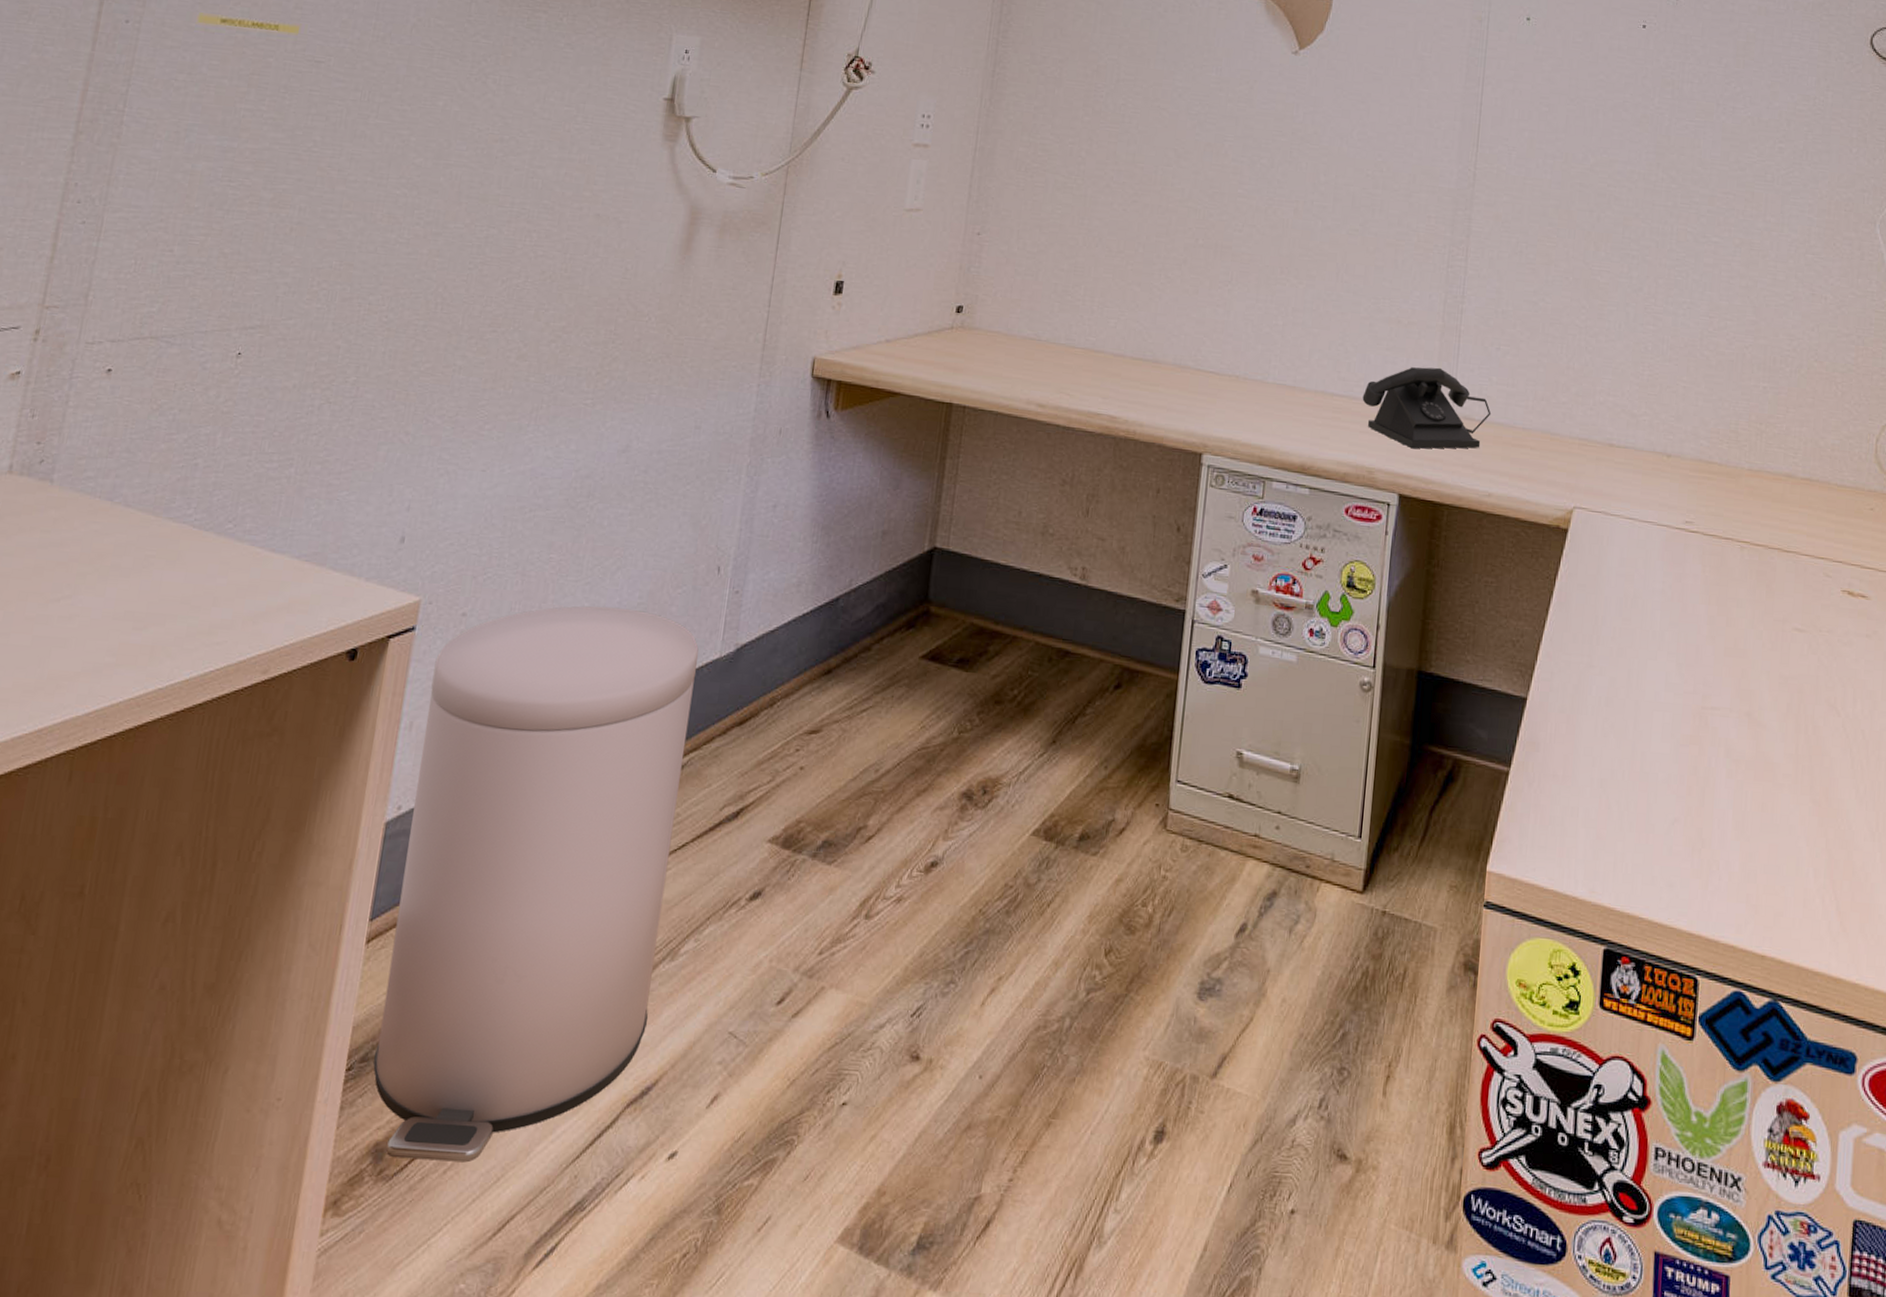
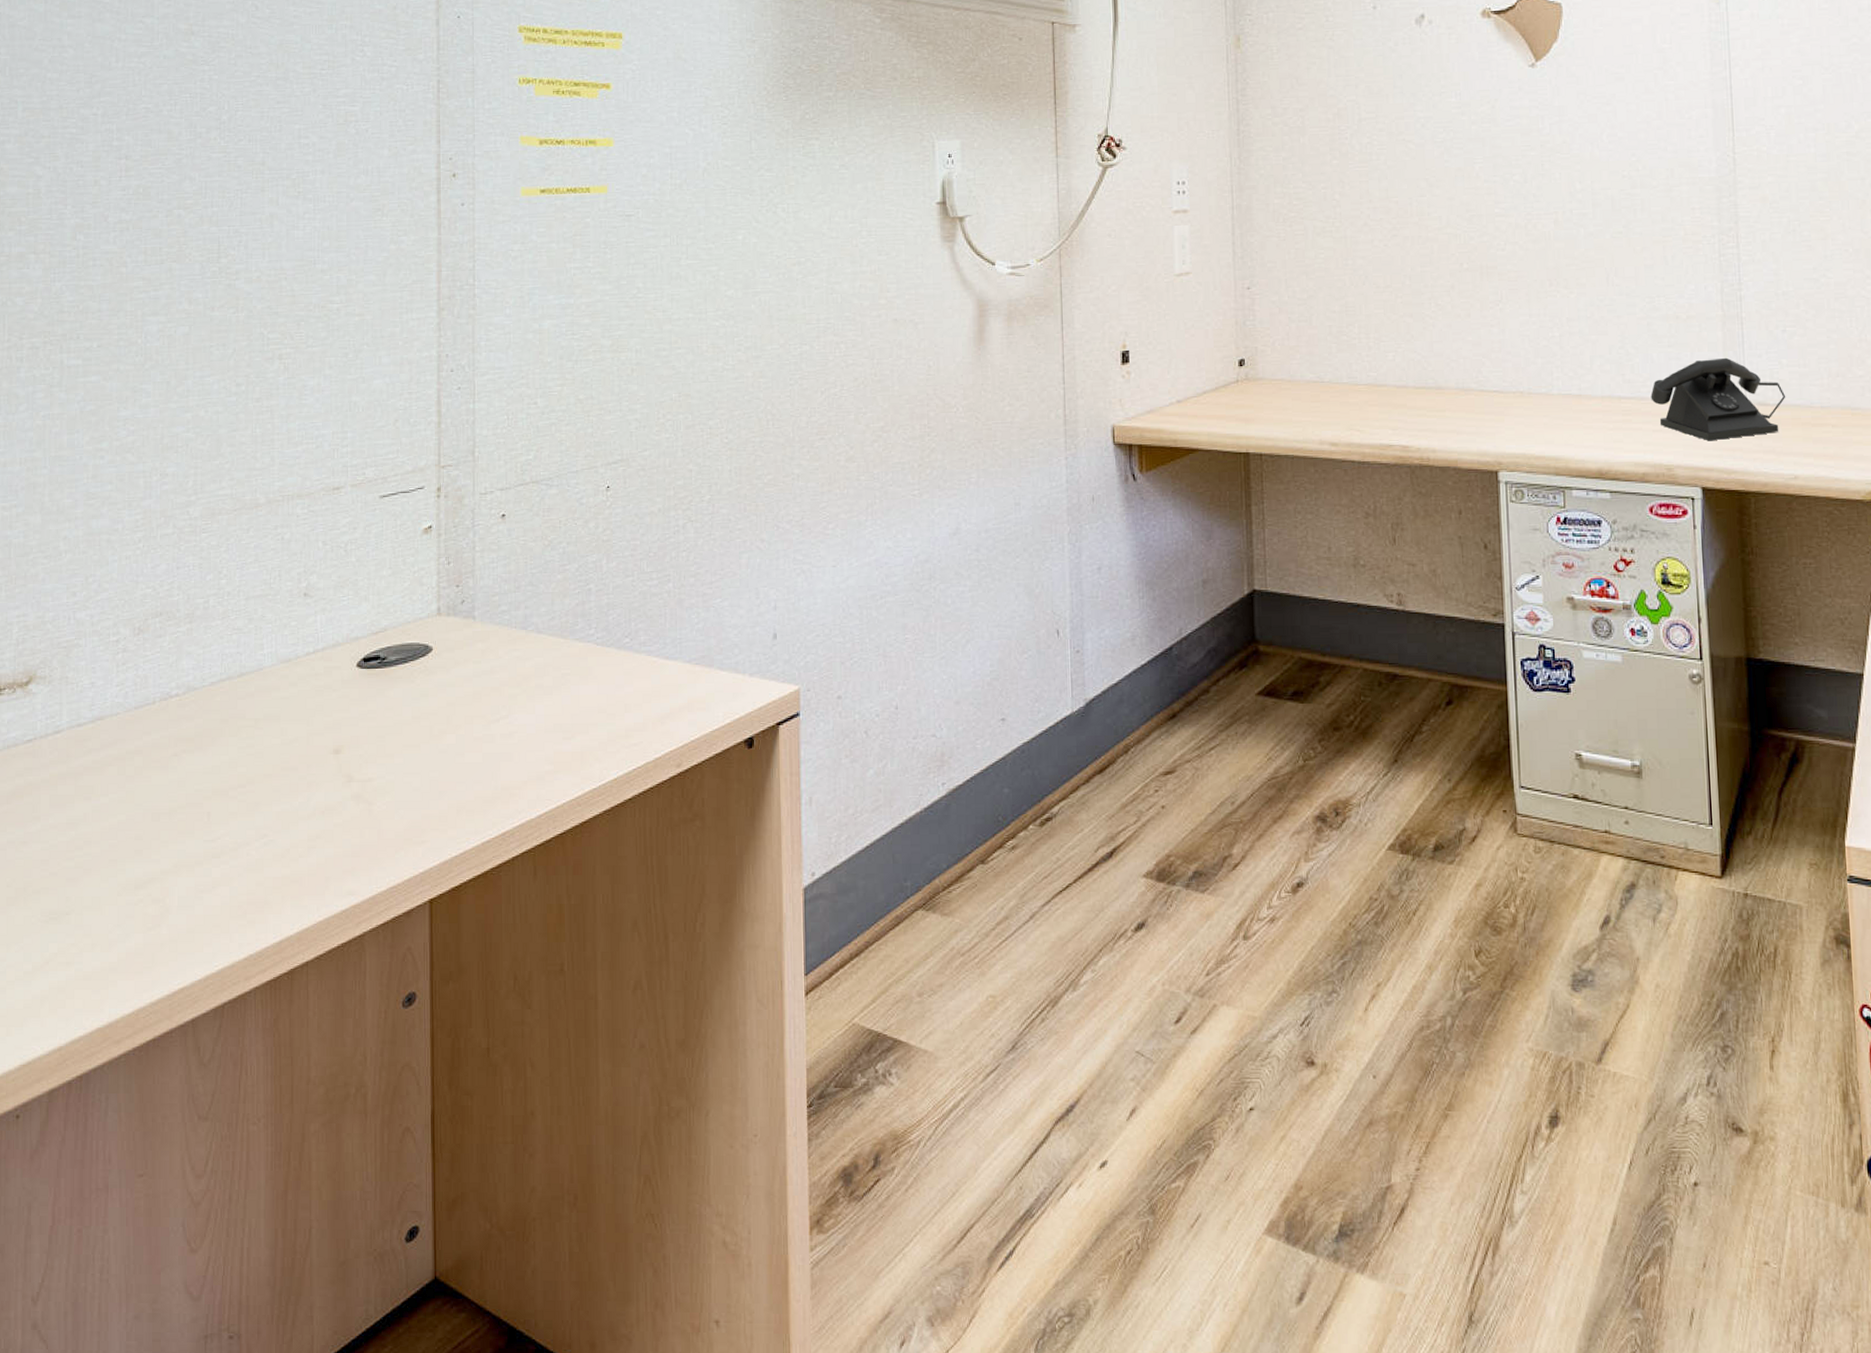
pedal bin: present [373,606,699,1163] -> none [822,677,1061,1181]

